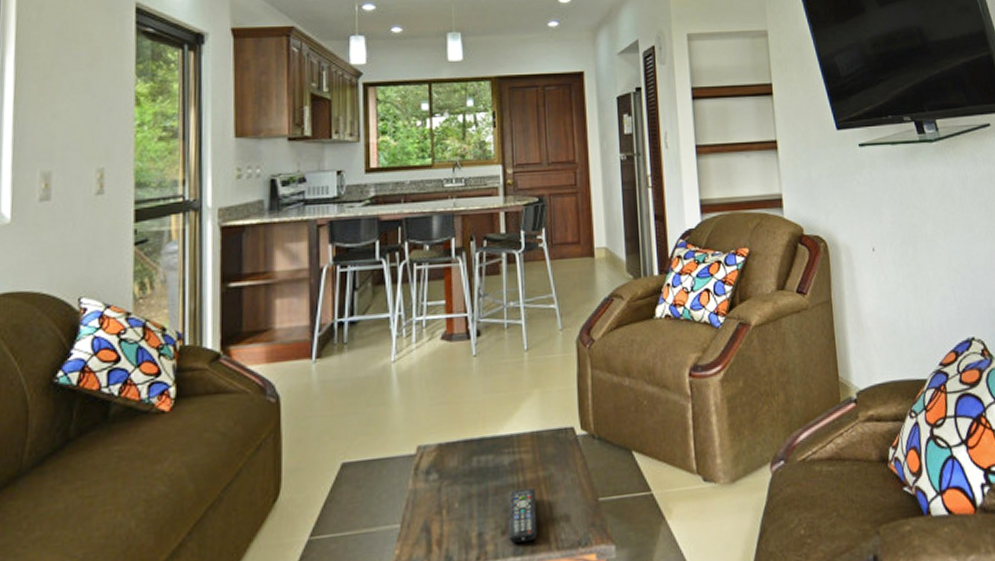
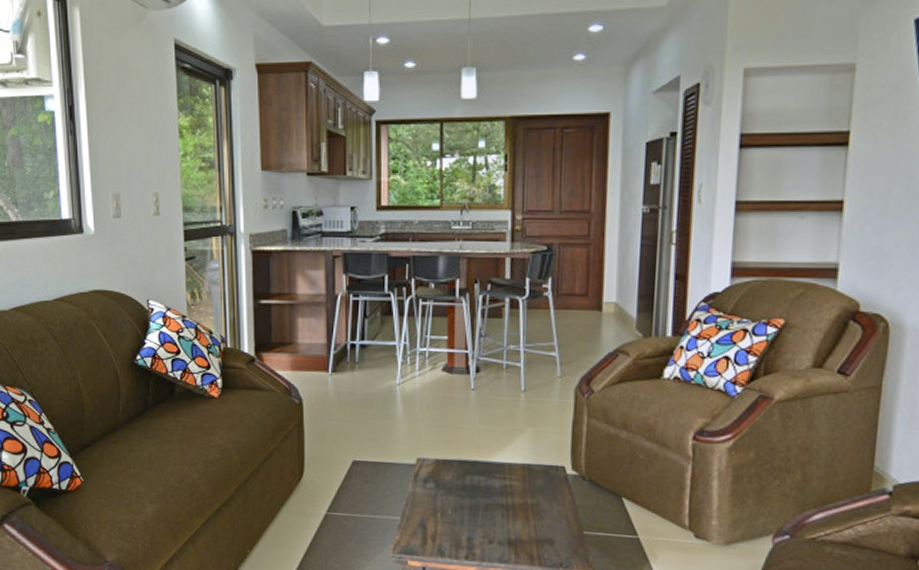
remote control: present [508,487,538,543] -> none [495,508,524,553]

